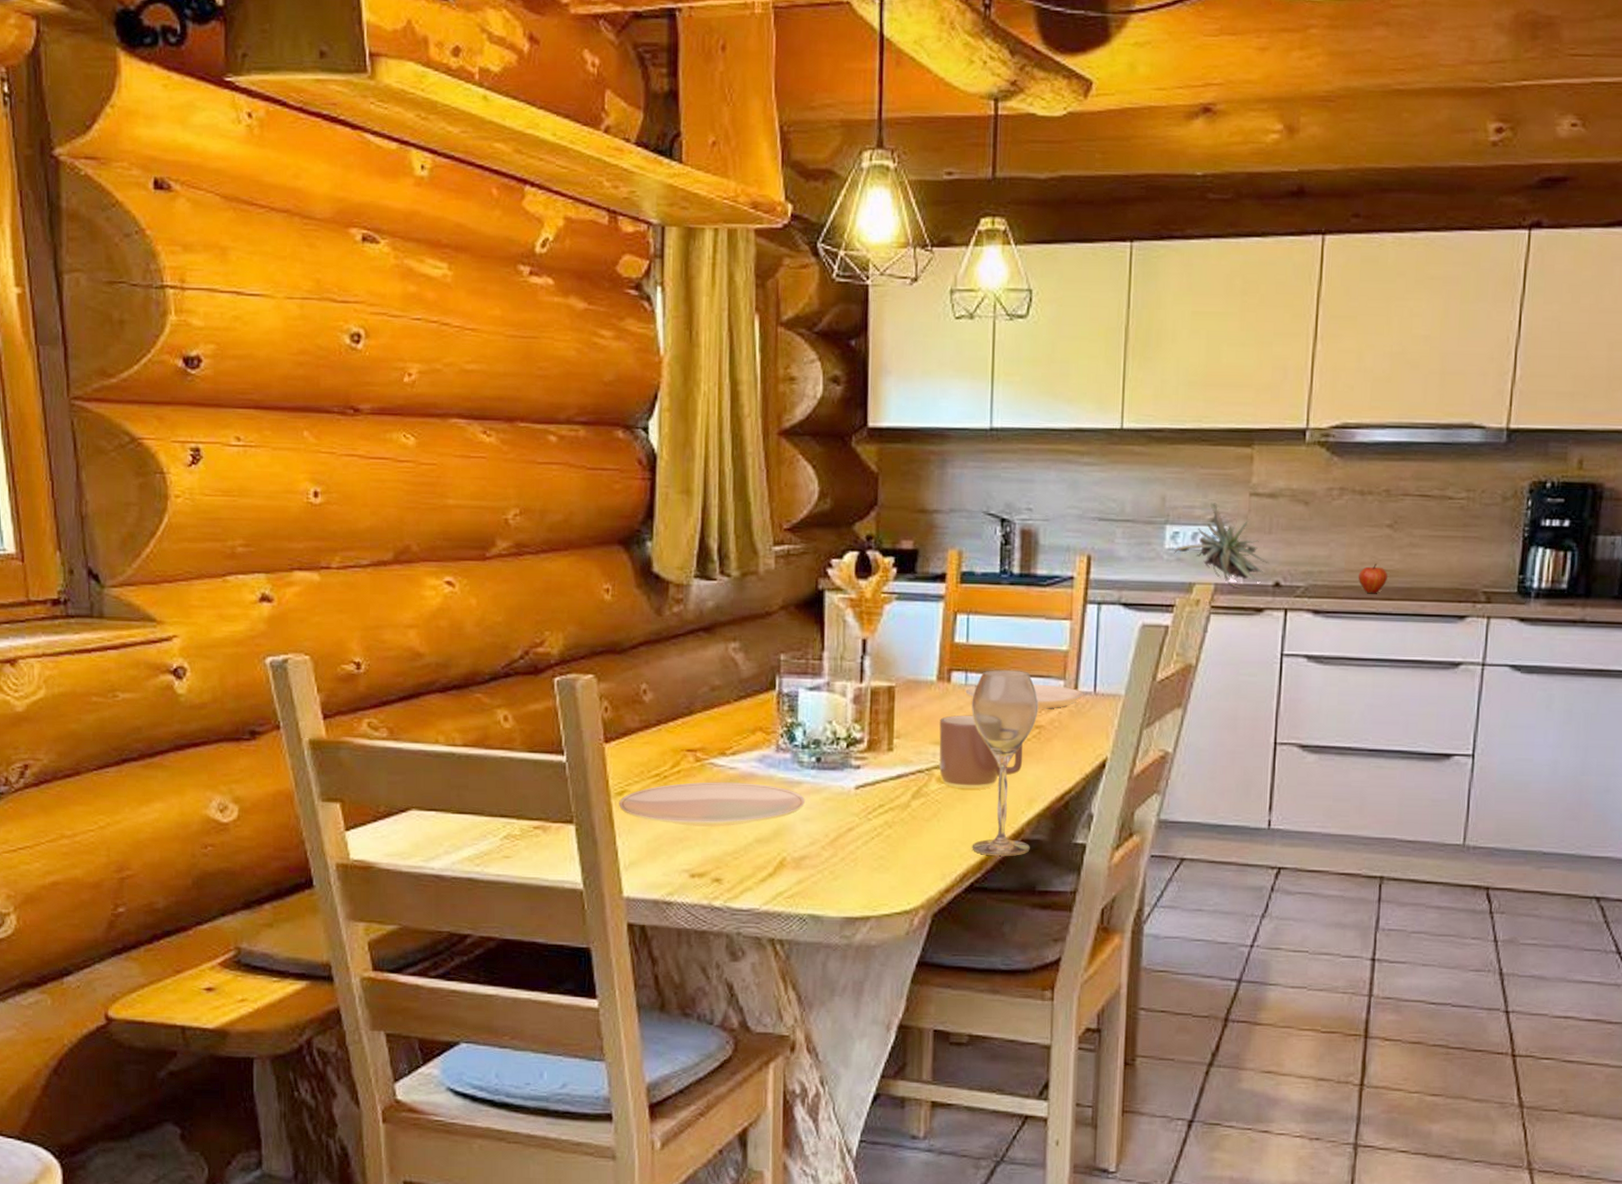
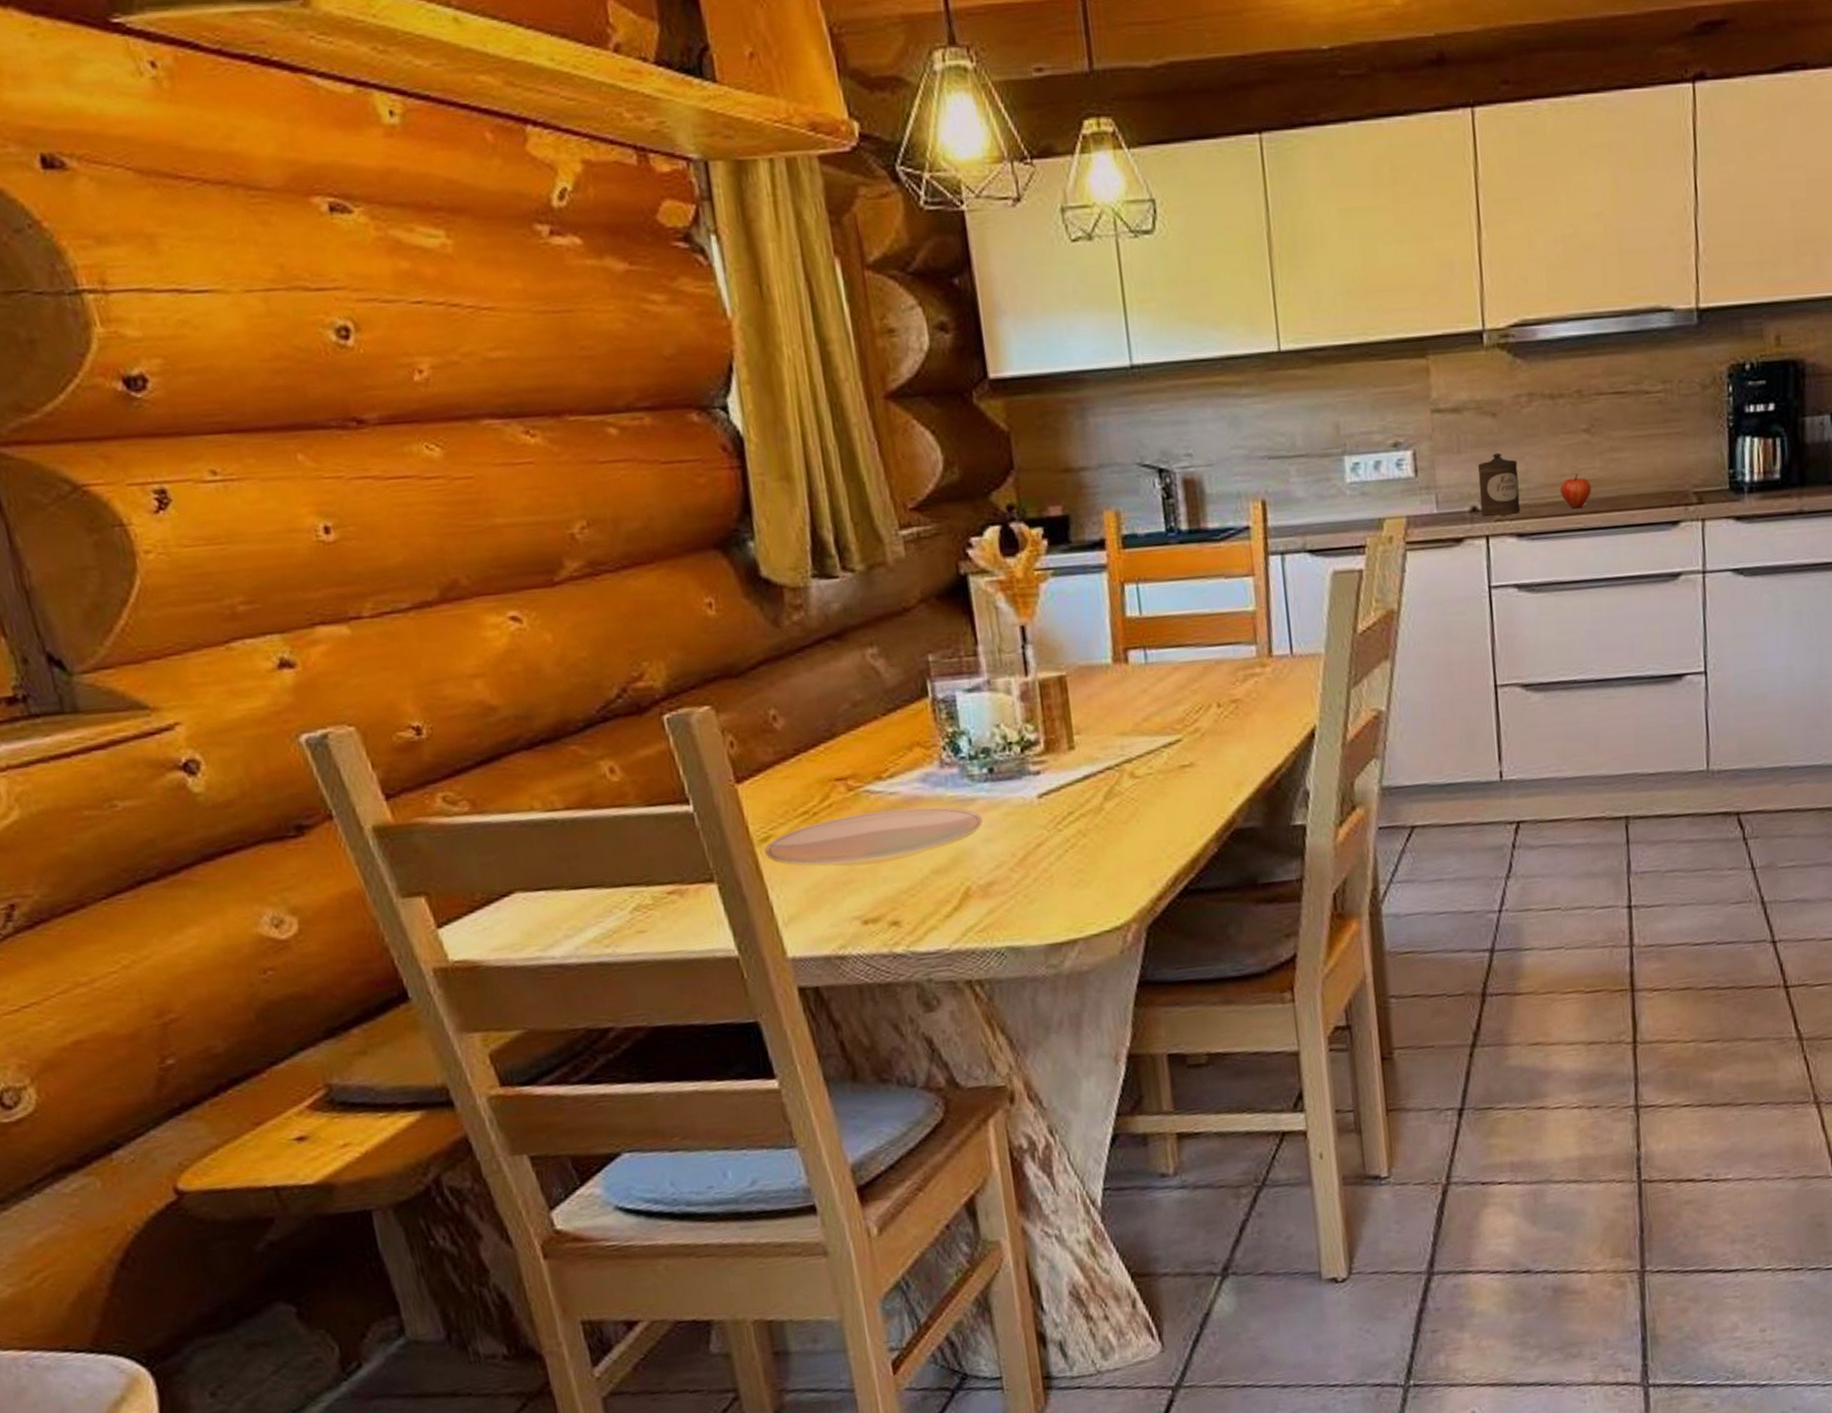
mug: present [939,715,1023,790] -> none [1122,697,1223,782]
plate: present [965,684,1083,709] -> none [1147,652,1279,681]
wineglass: present [972,669,1039,857] -> none [1155,640,1245,853]
plant: present [1173,503,1269,588] -> none [1356,425,1463,518]
canister: none [1283,537,1323,592] -> present [1478,452,1520,516]

